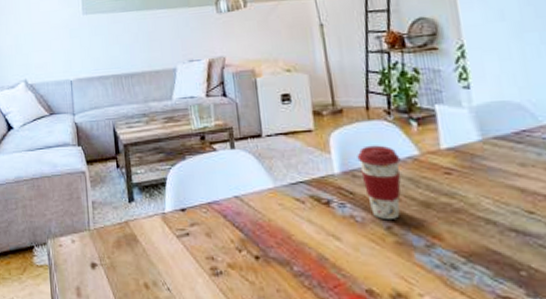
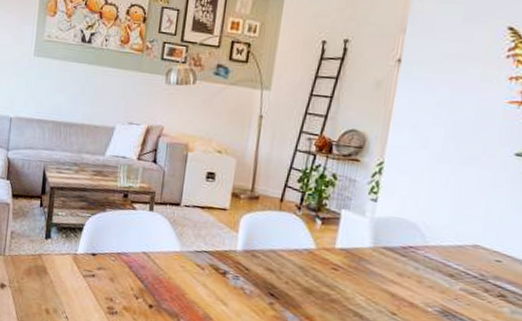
coffee cup: present [357,145,401,219] -> none [259,232,298,298]

